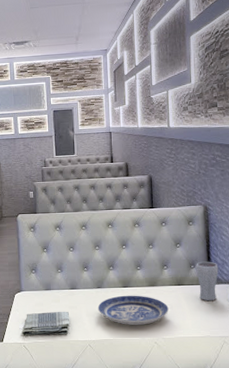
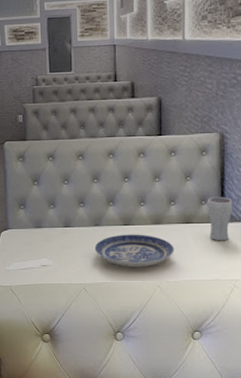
dish towel: present [21,311,70,335] -> none [8,251,63,278]

